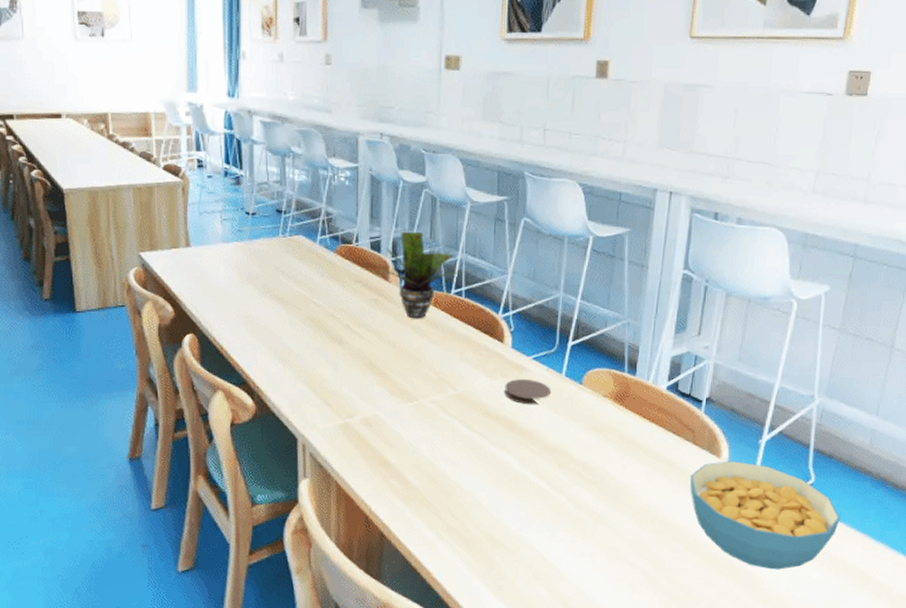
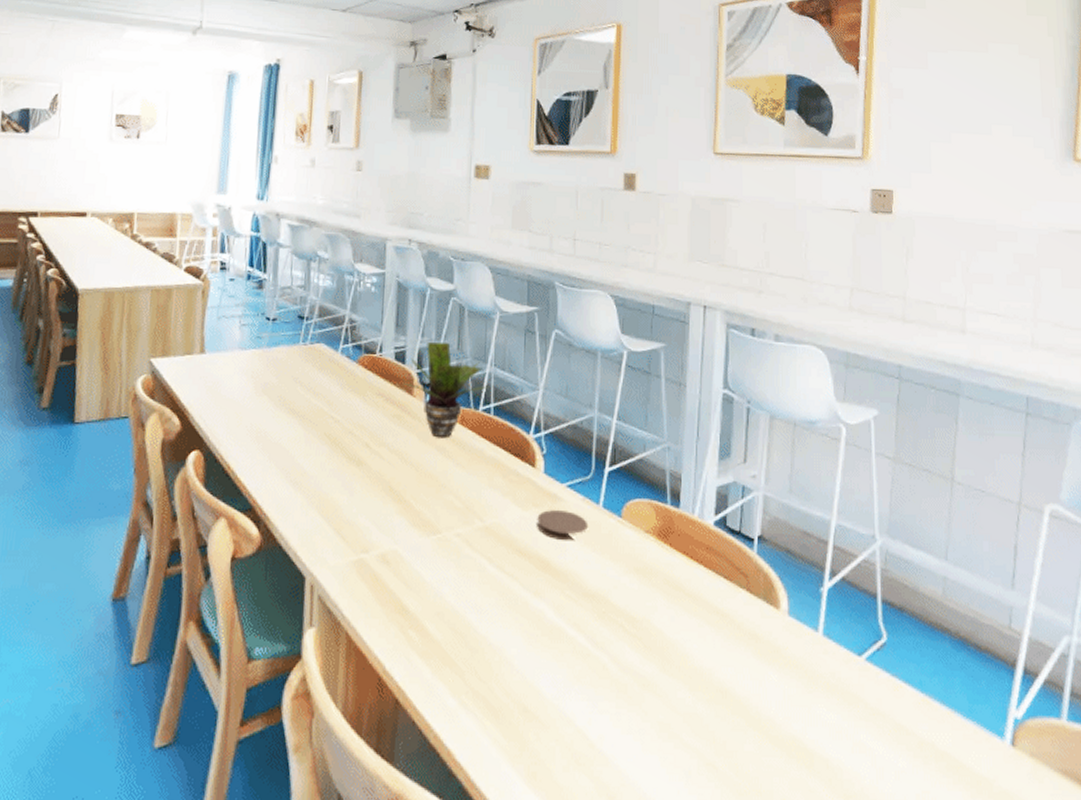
cereal bowl: present [690,461,840,570] -> none [747,613,921,755]

